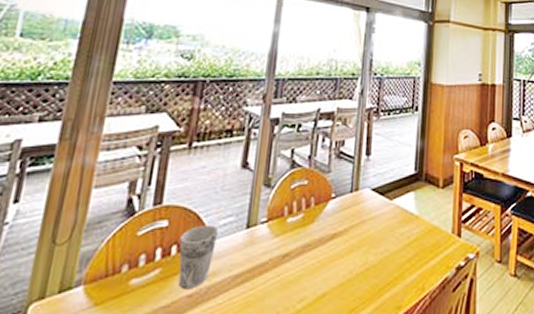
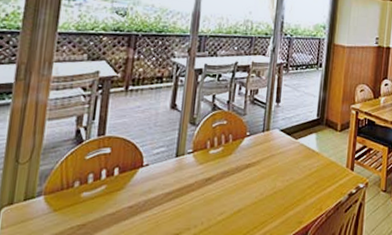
cup: present [178,224,219,290] -> none [120,153,153,202]

